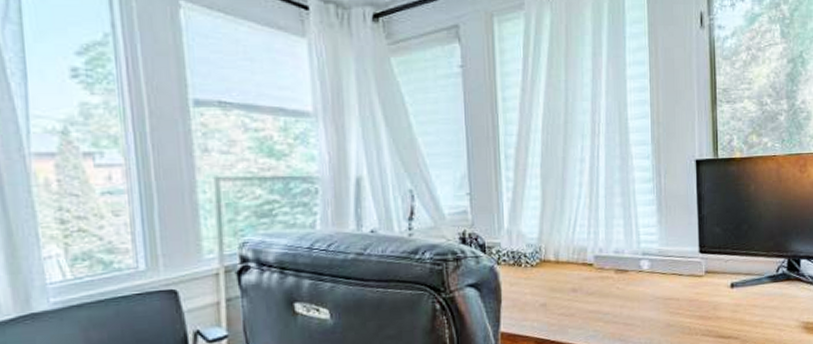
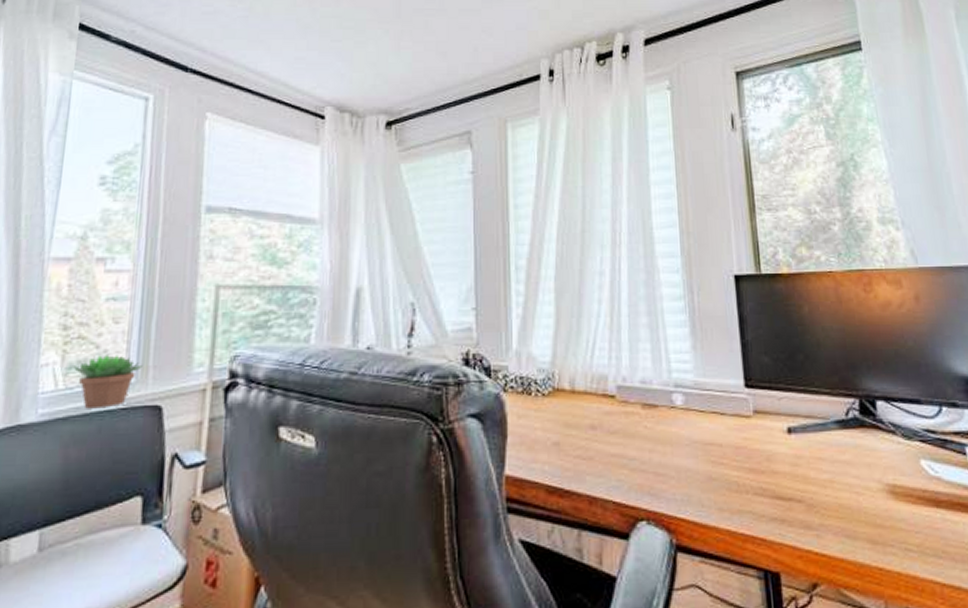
succulent plant: none [78,245,151,296] -> present [72,355,143,409]

